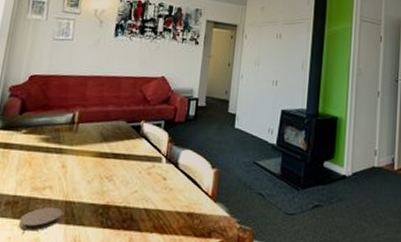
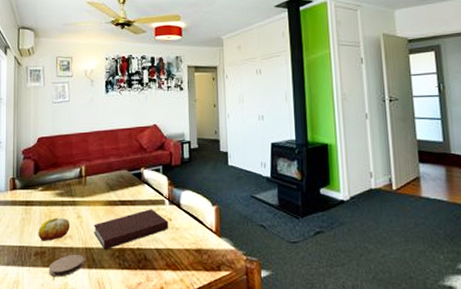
fruit: none [13,164,53,190] -> present [38,217,71,241]
notebook: none [77,165,163,206] -> present [93,209,169,251]

